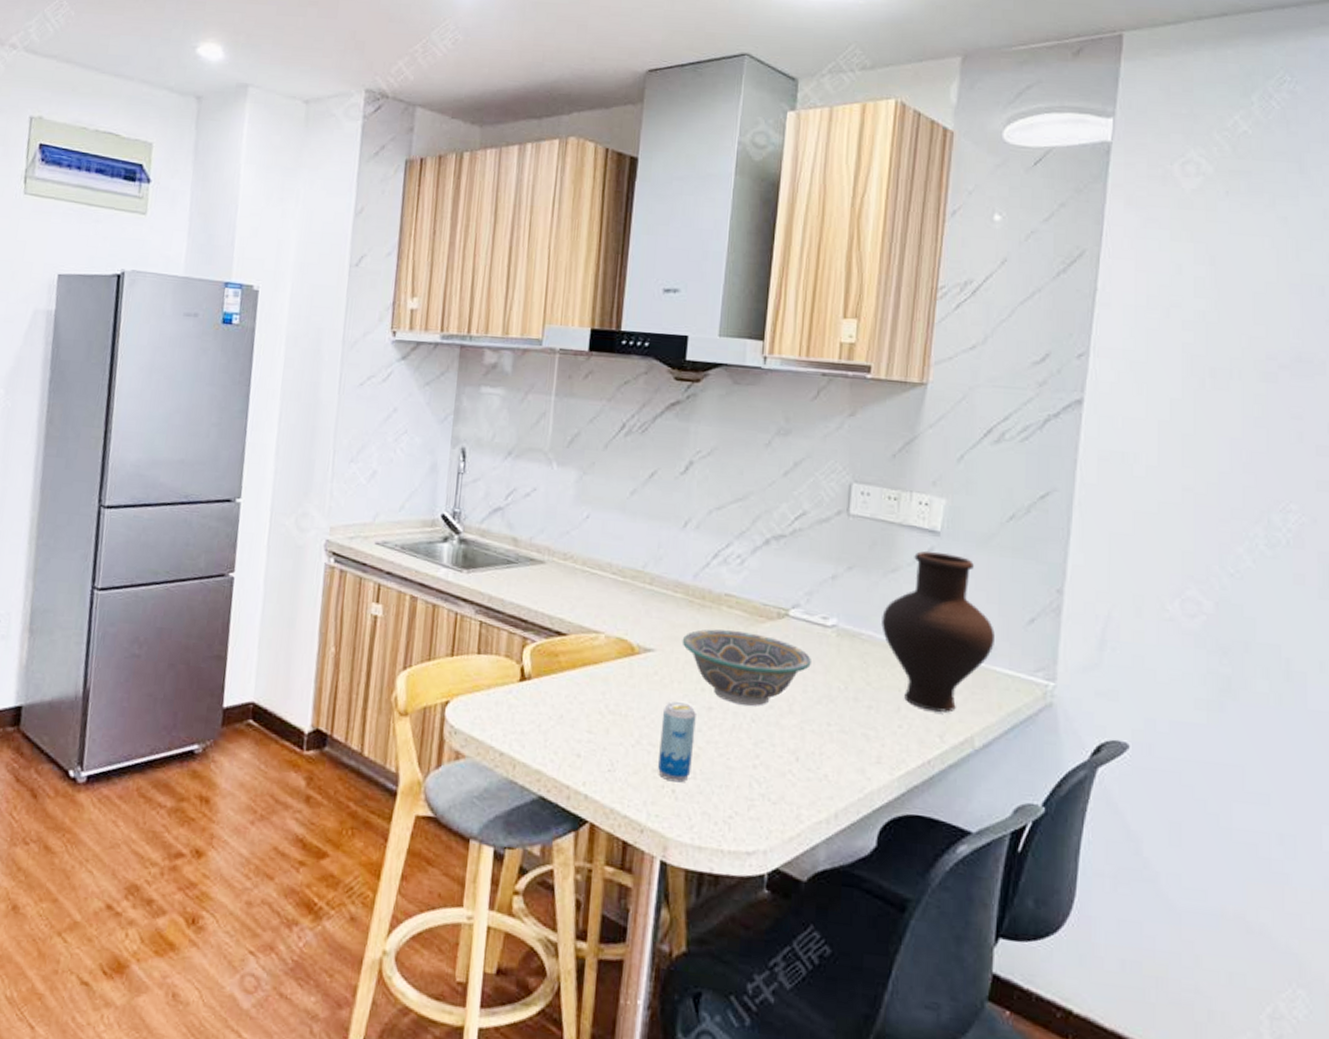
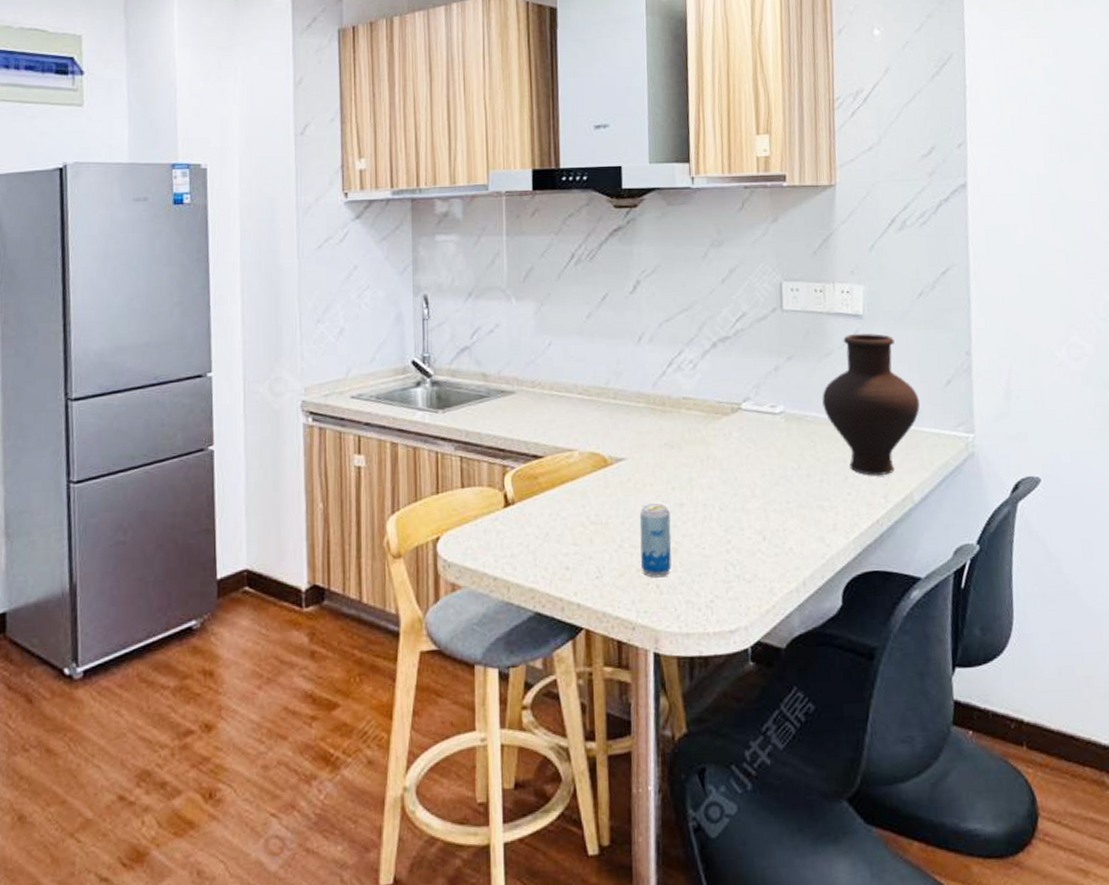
bowl: present [682,629,811,706] -> none [649,430,766,497]

